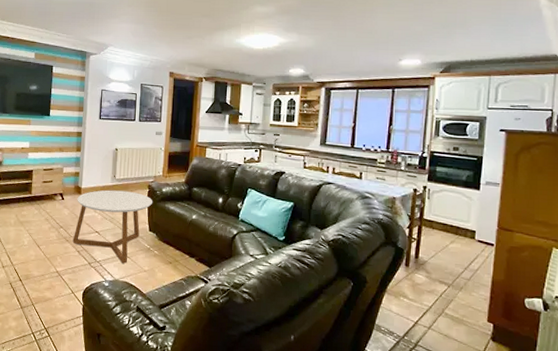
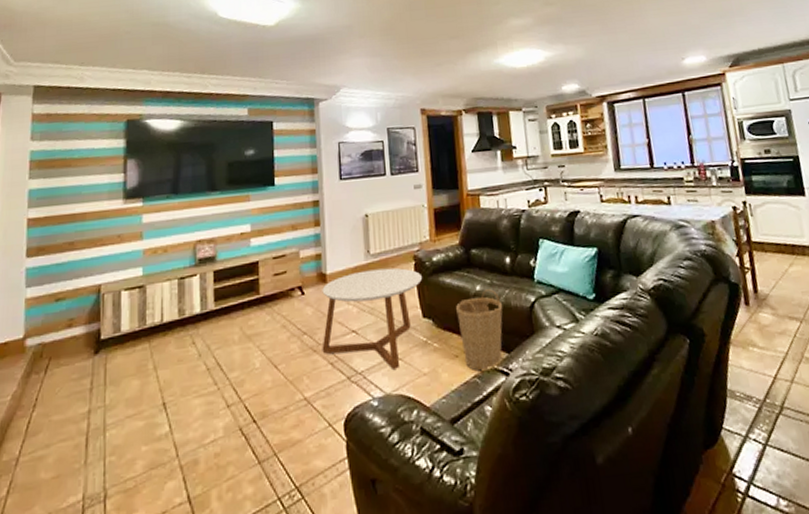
basket: none [175,219,211,277] -> present [456,289,503,371]

